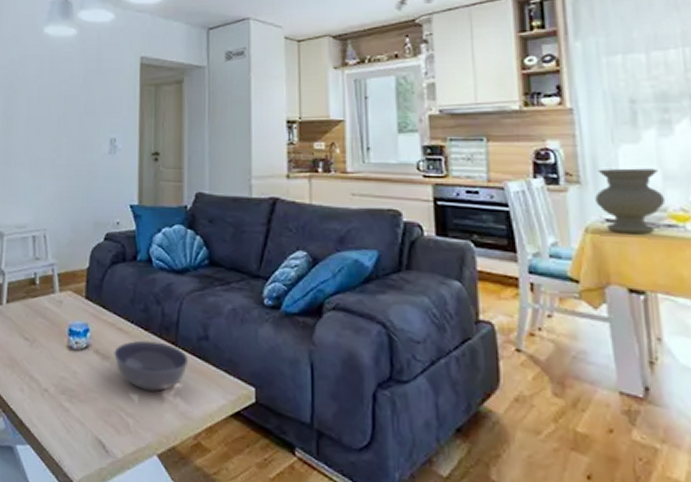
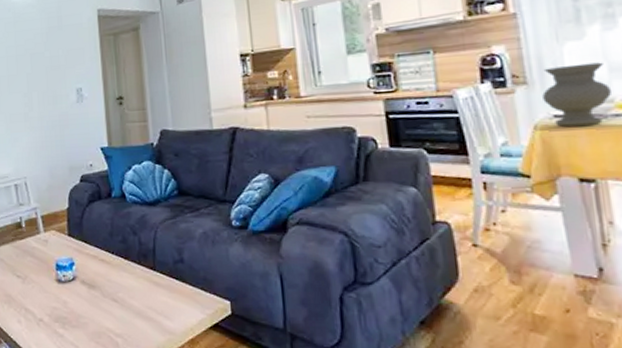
bowl: present [114,340,189,392] -> none [98,268,167,313]

